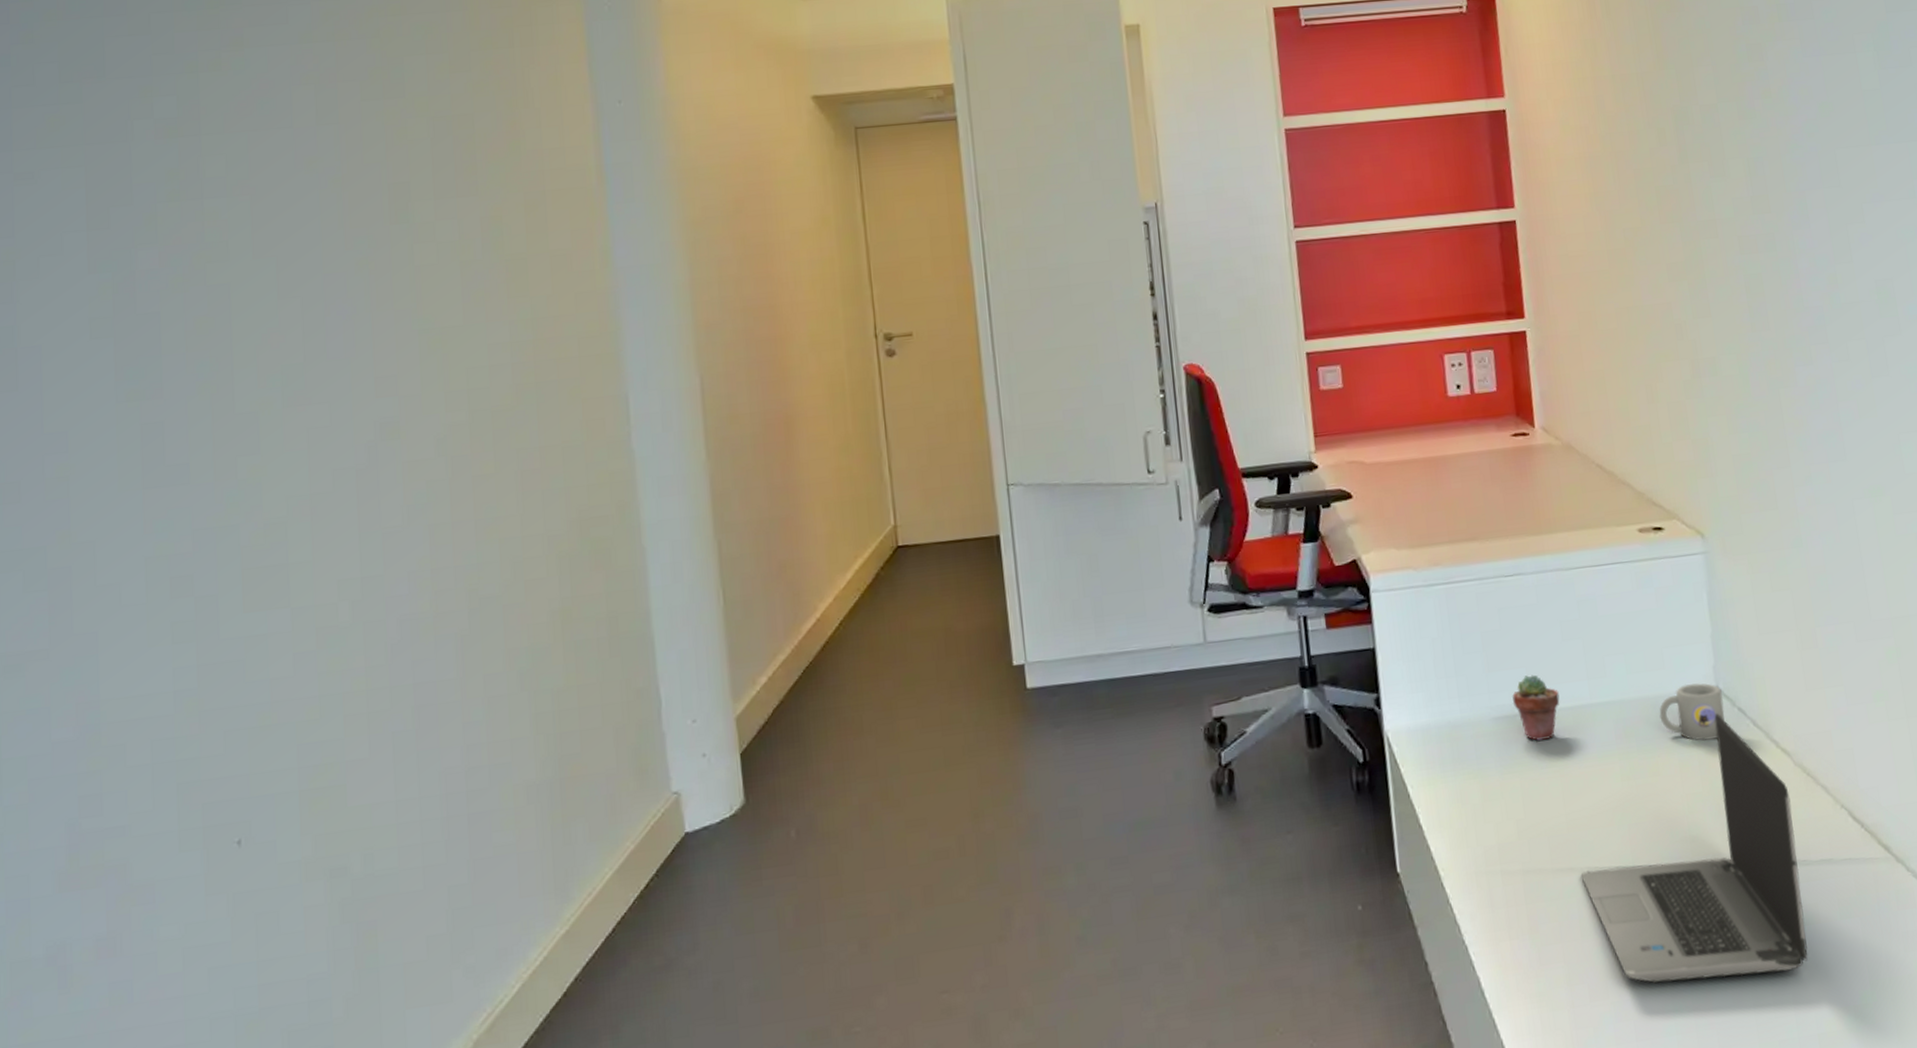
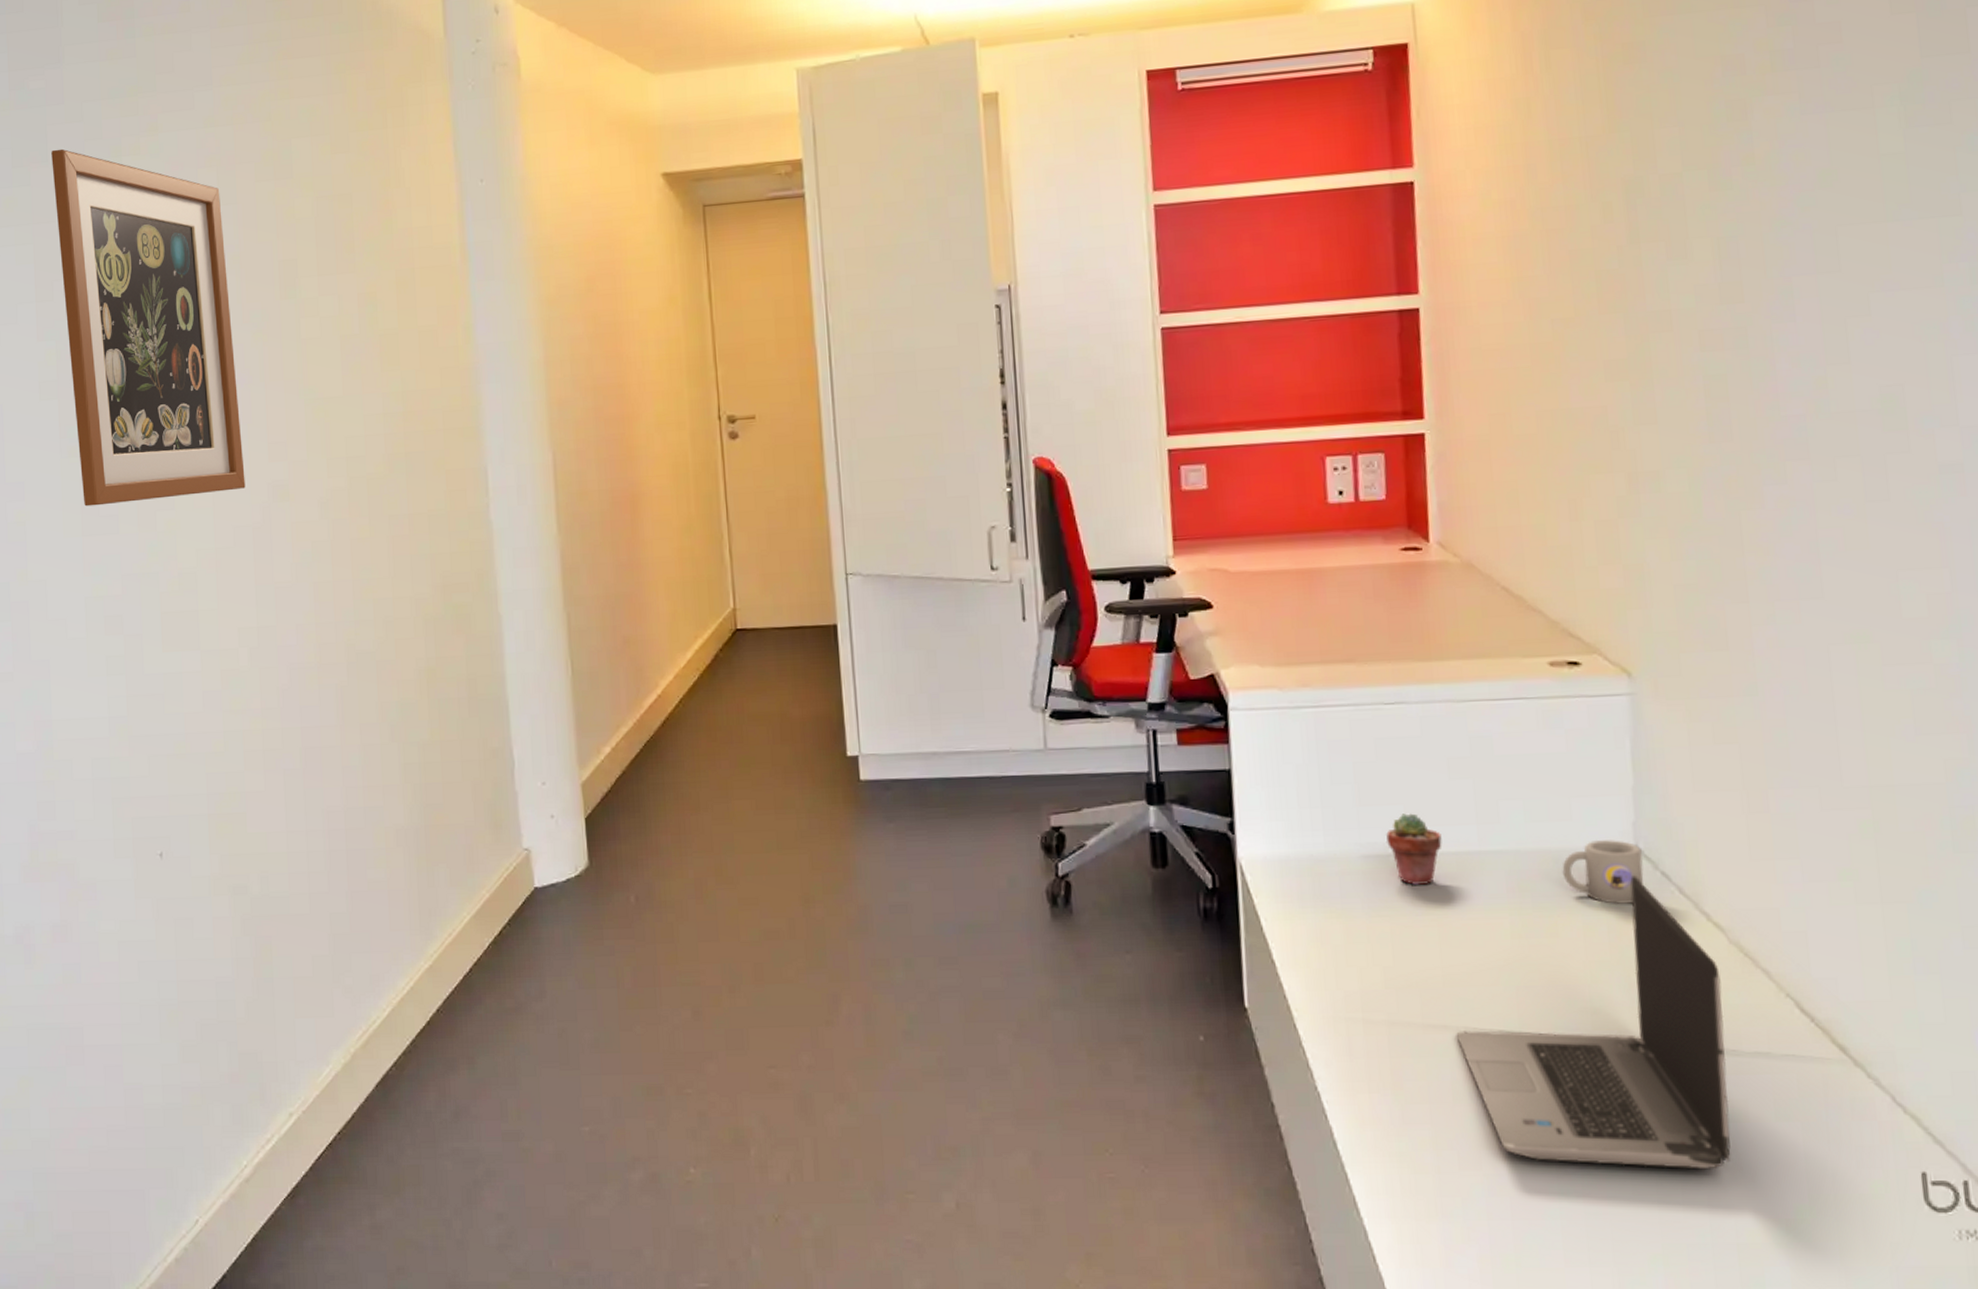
wall art: none [110,63,348,456] -> present [51,148,246,507]

